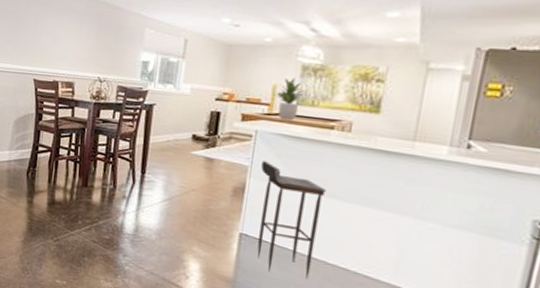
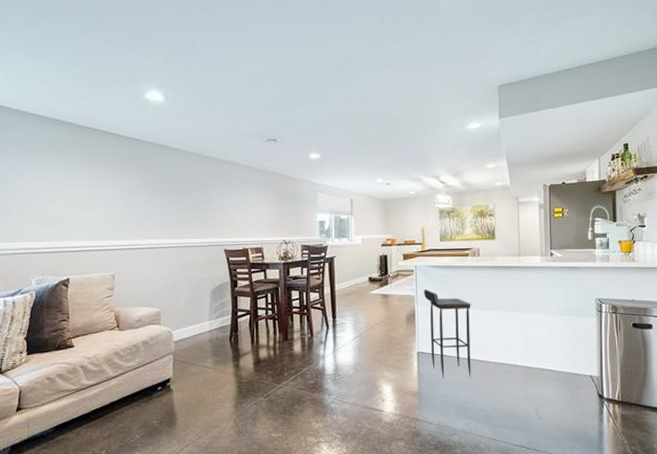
potted plant: present [273,78,305,121] -> none [423,220,444,254]

